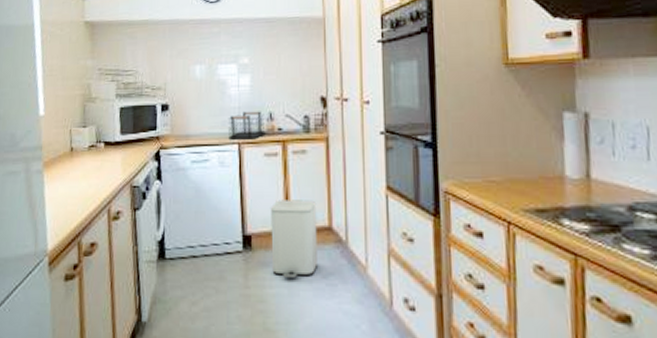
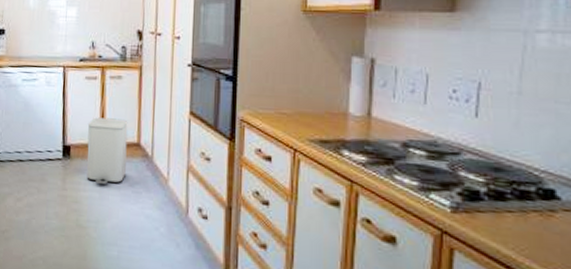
dish rack: present [227,111,266,140] -> none [55,39,88,64]

